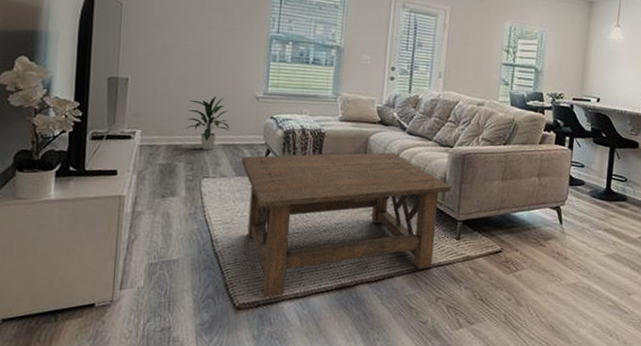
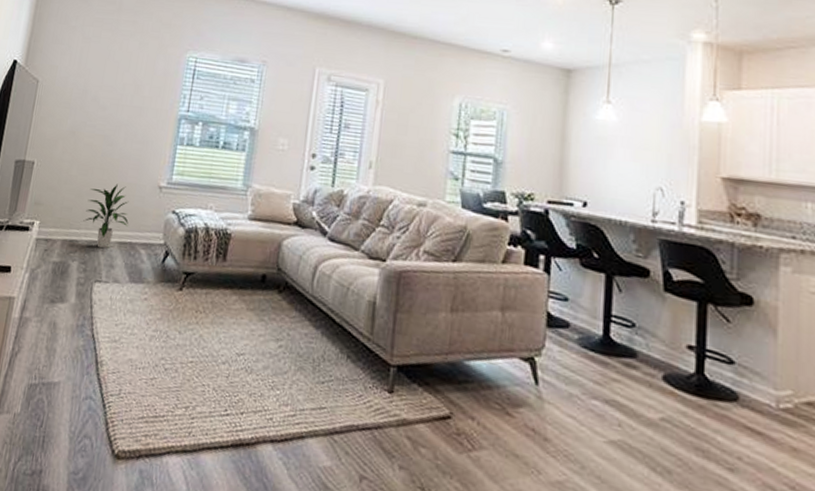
coffee table: present [241,152,451,297] -> none [135,258,383,446]

